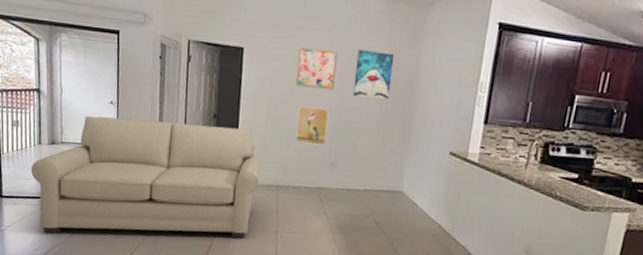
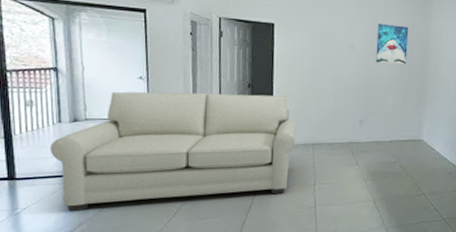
wall art: present [296,46,338,90] -> none [325,22,360,58]
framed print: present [296,105,328,146] -> none [327,72,356,106]

